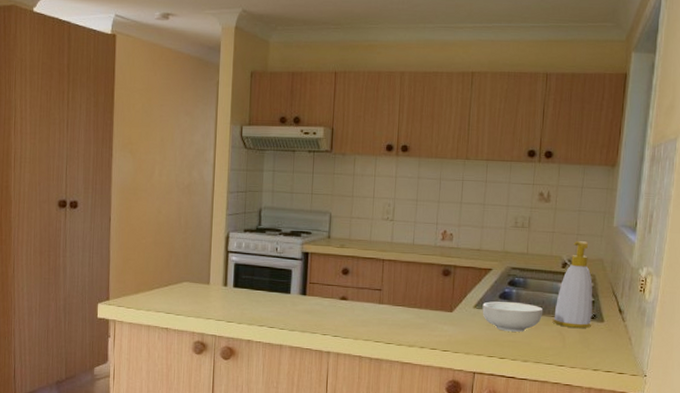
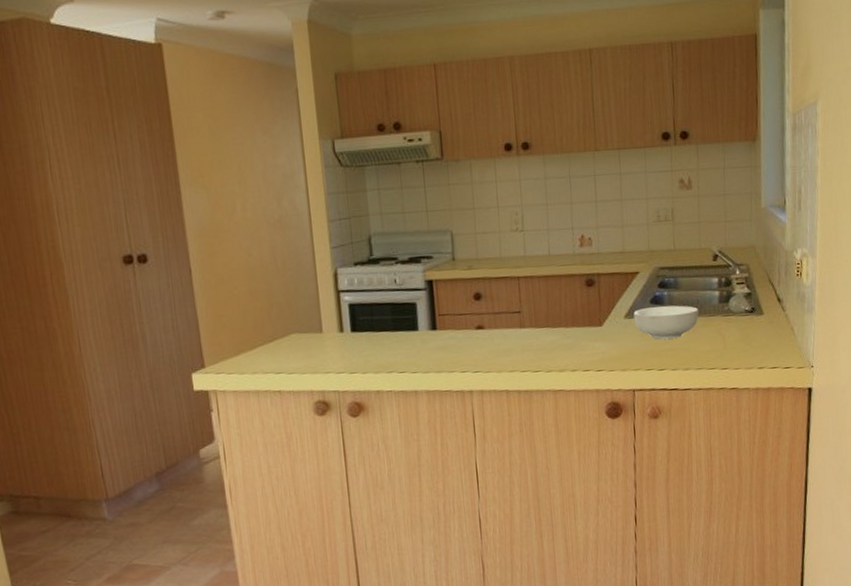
soap bottle: present [552,241,593,329] -> none [710,228,752,326]

